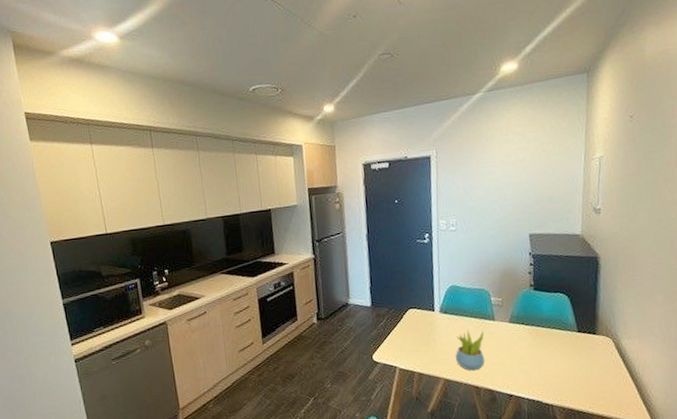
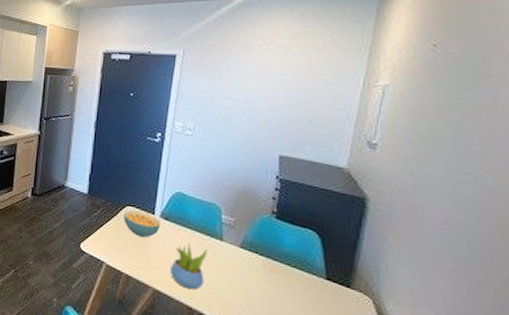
cereal bowl: none [407,311,442,335] -> present [124,210,161,238]

